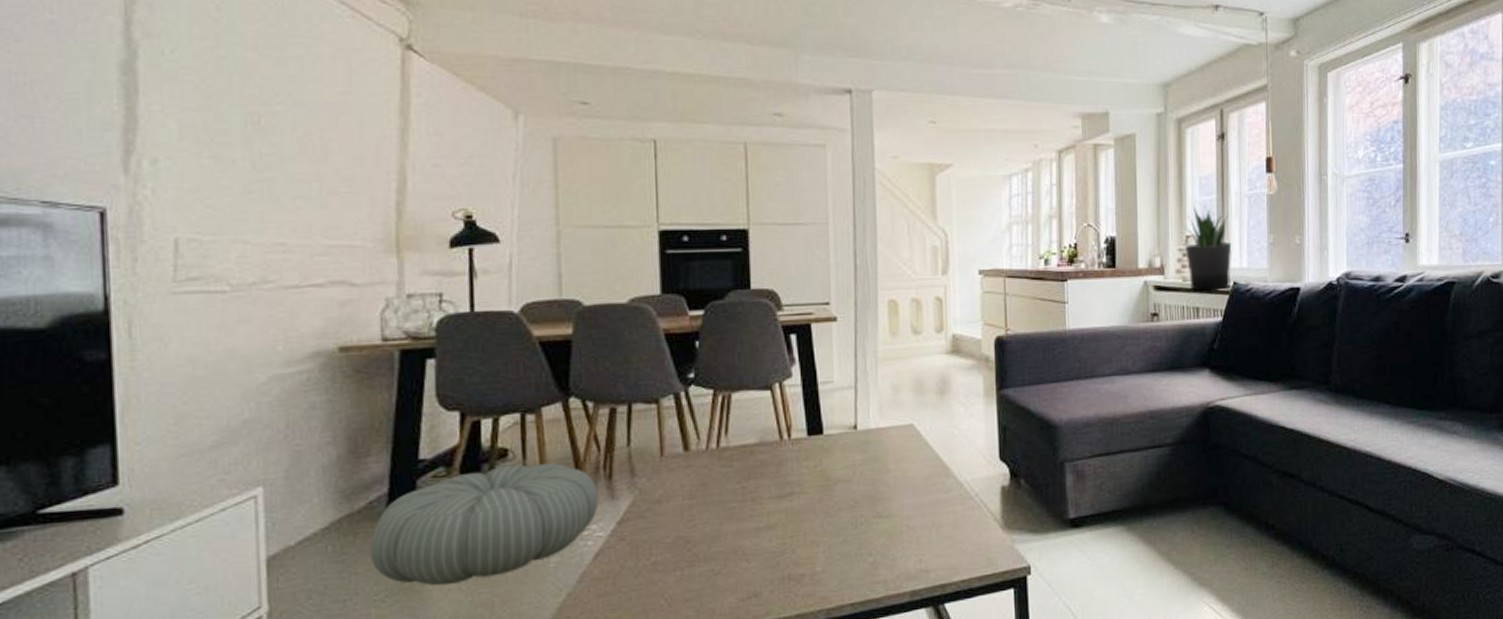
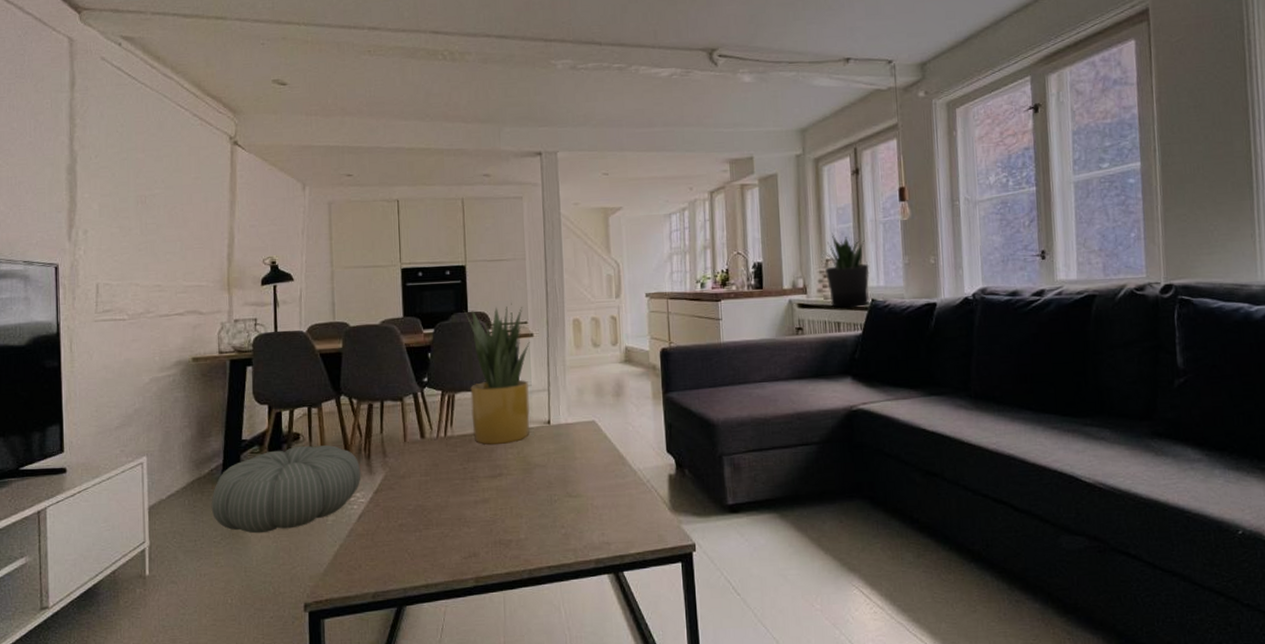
planter: none [746,278,834,458] -> present [464,303,531,446]

